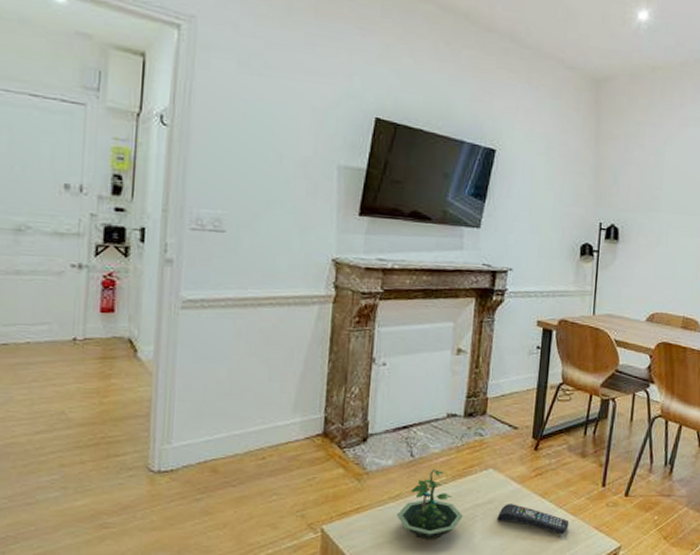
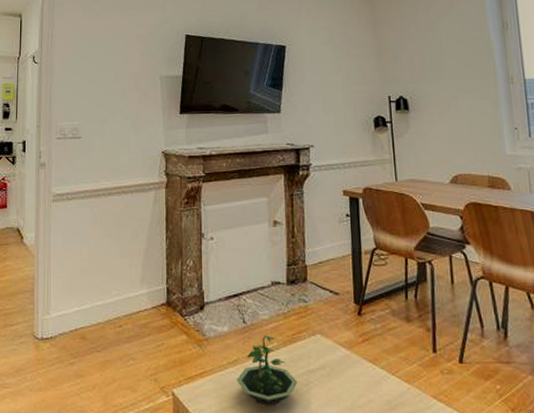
remote control: present [496,504,570,534] -> none [330,370,405,403]

